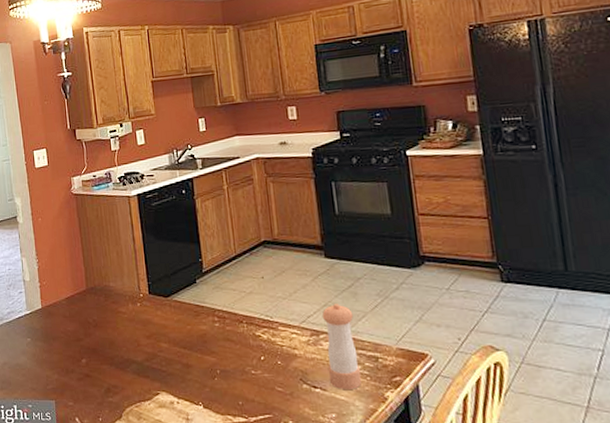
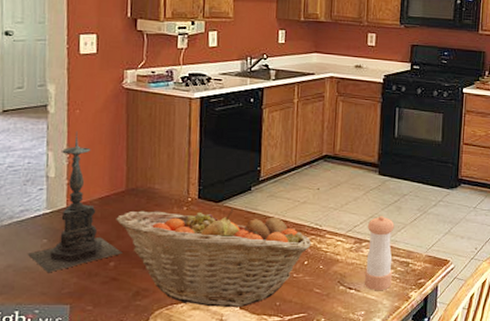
candle holder: none [18,237,91,370] -> present [28,131,123,273]
fruit basket: none [82,301,265,406] -> present [116,207,311,307]

